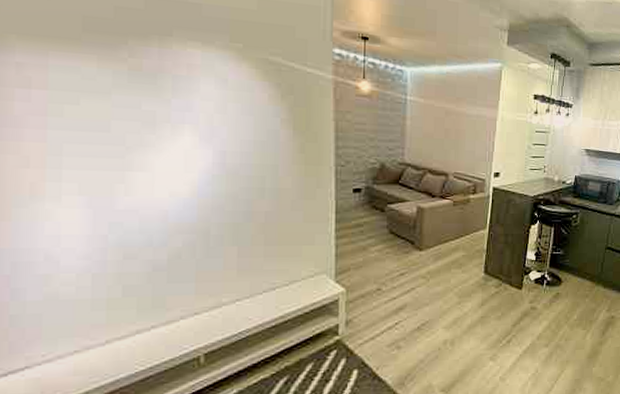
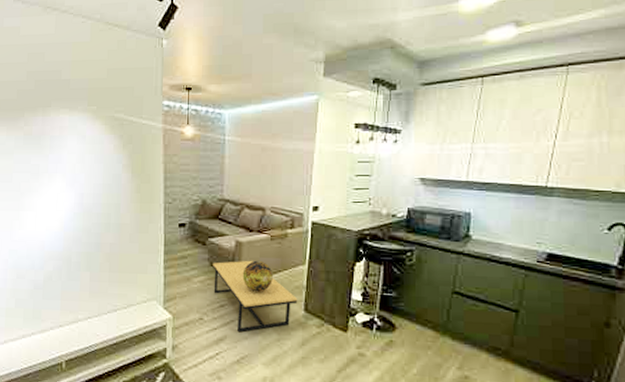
coffee table: none [392,226,479,300] -> present [213,260,298,333]
decorative globe: none [424,226,455,258] -> present [242,260,273,292]

